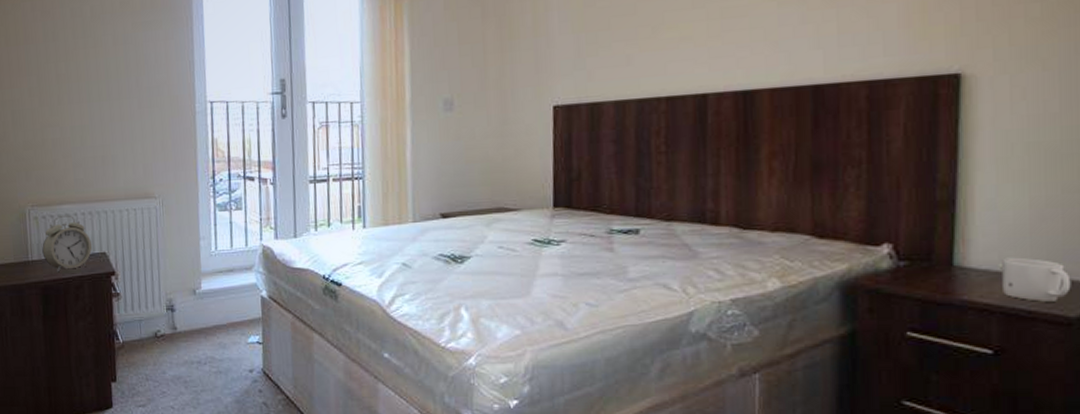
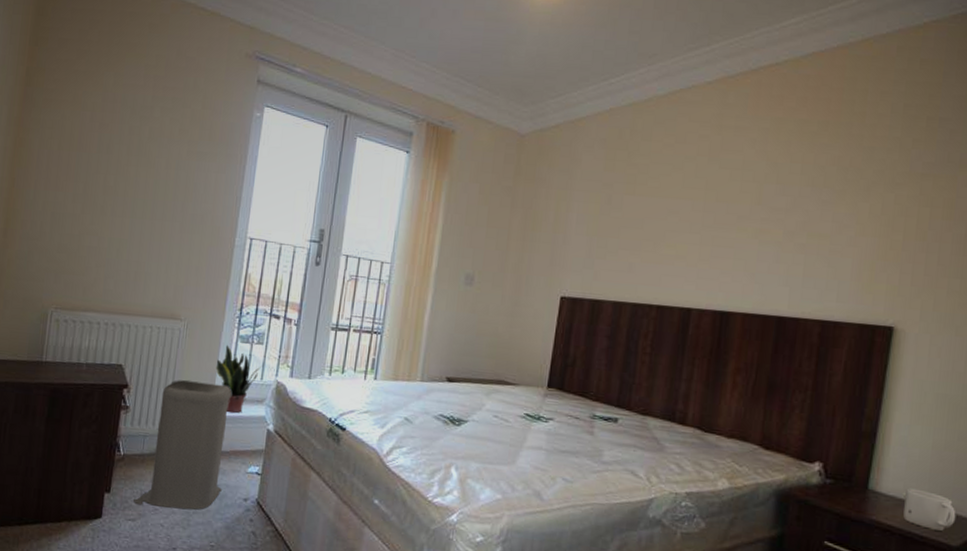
alarm clock: present [42,215,93,273] -> none [58,321,110,377]
laundry basket: none [139,257,225,389] -> present [132,380,232,510]
potted plant: none [198,215,245,285] -> present [215,344,262,414]

